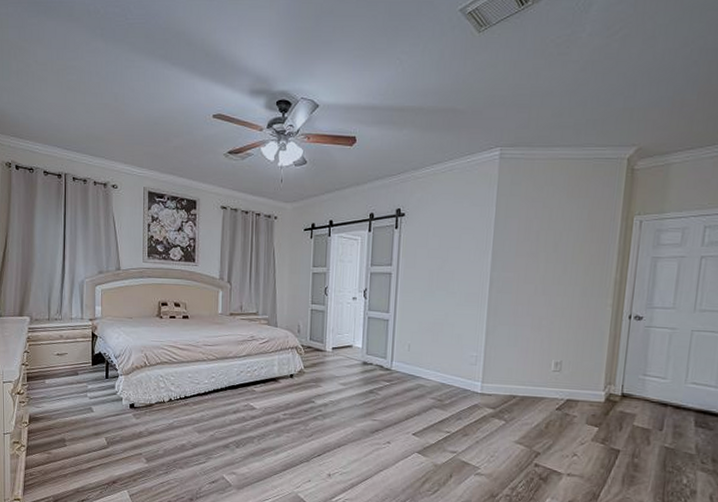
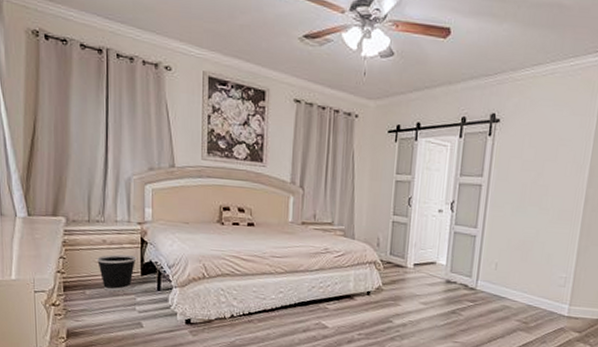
wastebasket: none [54,347,88,380] -> present [96,254,137,292]

